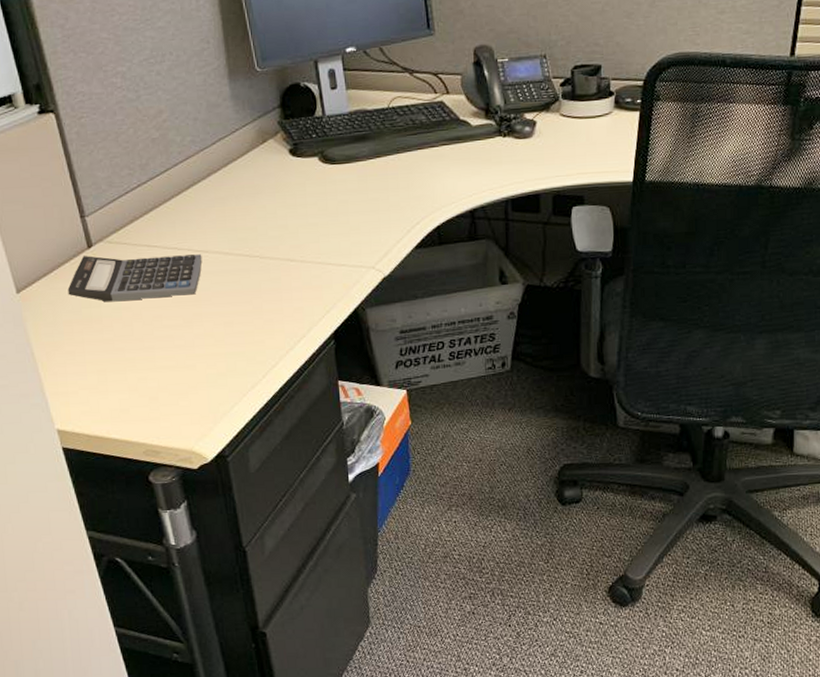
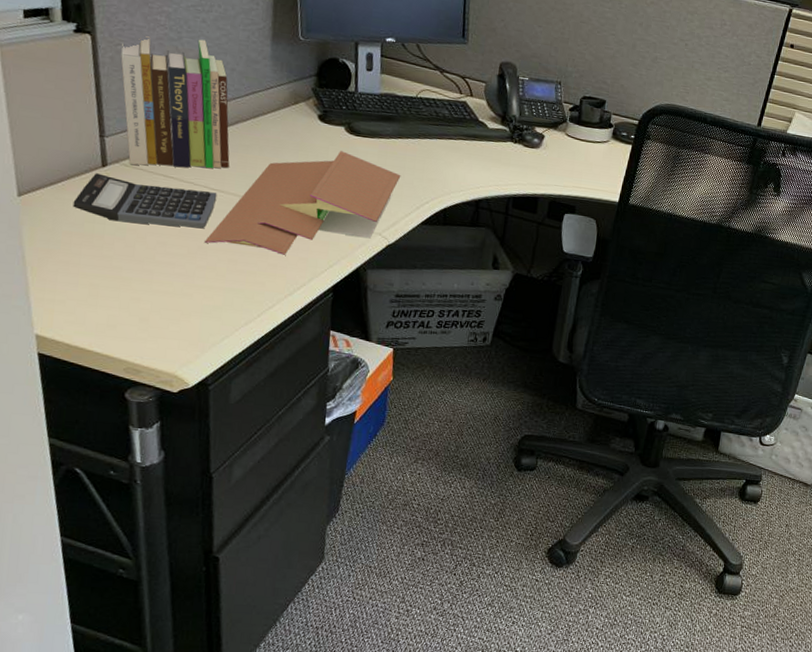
books: none [85,93,209,241] -> present [121,36,230,169]
papers: none [198,184,386,309] -> present [205,151,401,255]

